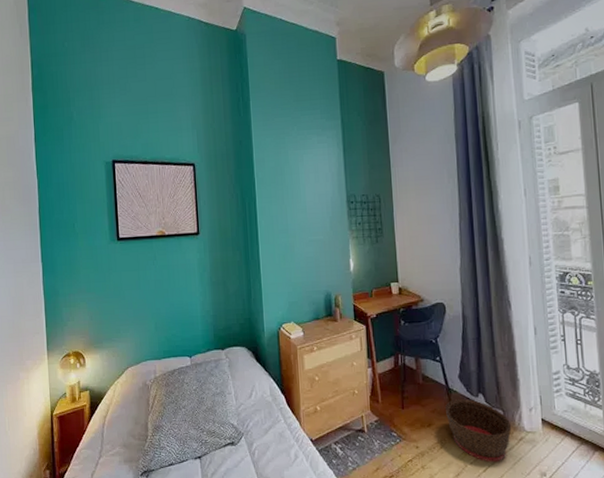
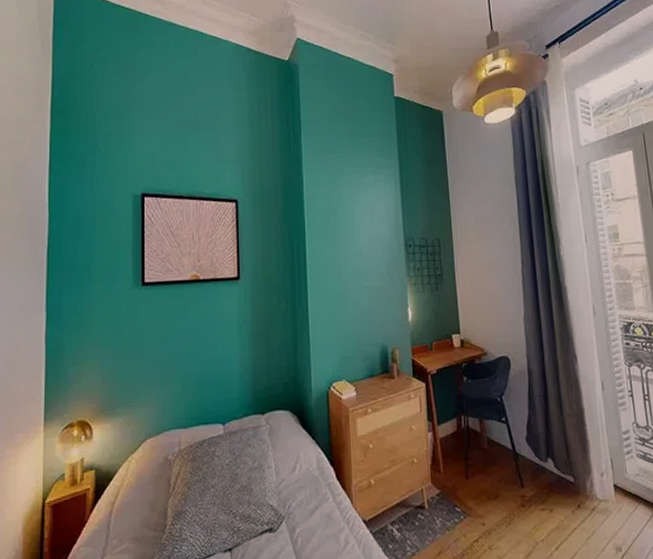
basket: present [445,399,512,463] -> none [512,465,584,538]

